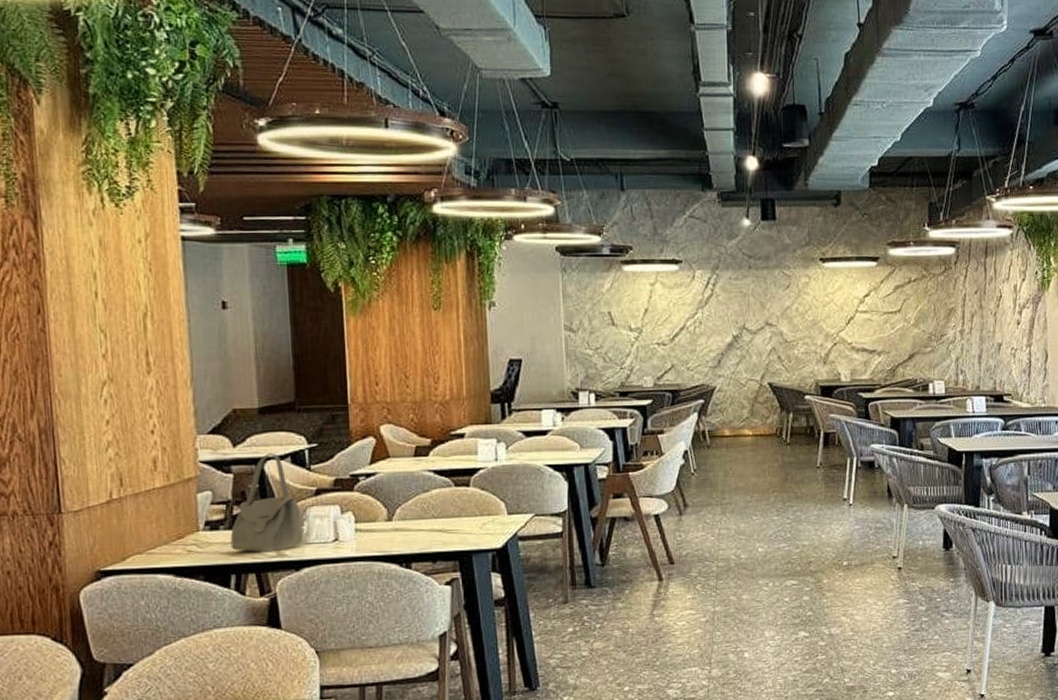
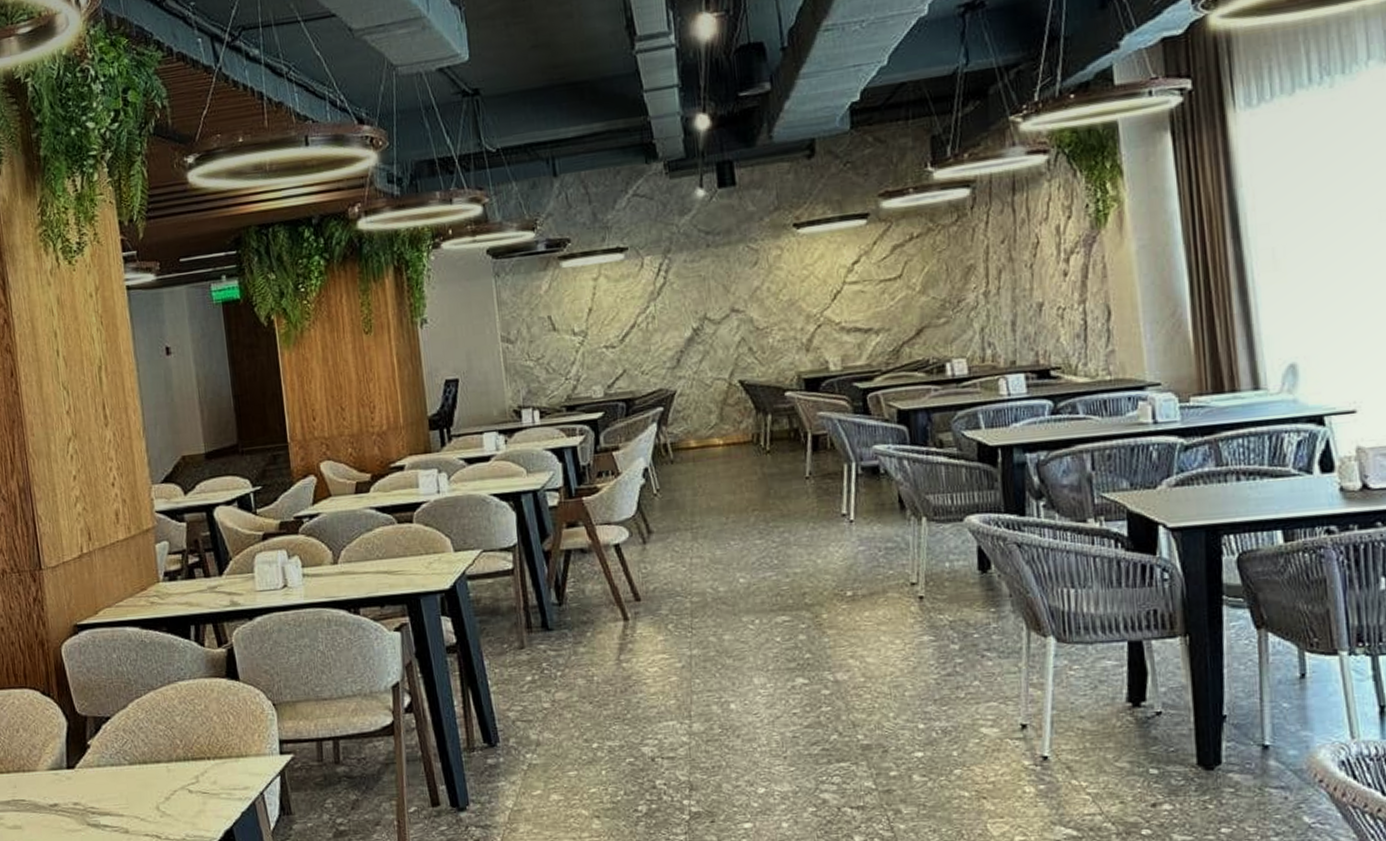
handbag: present [230,453,304,552] -> none [187,498,255,602]

